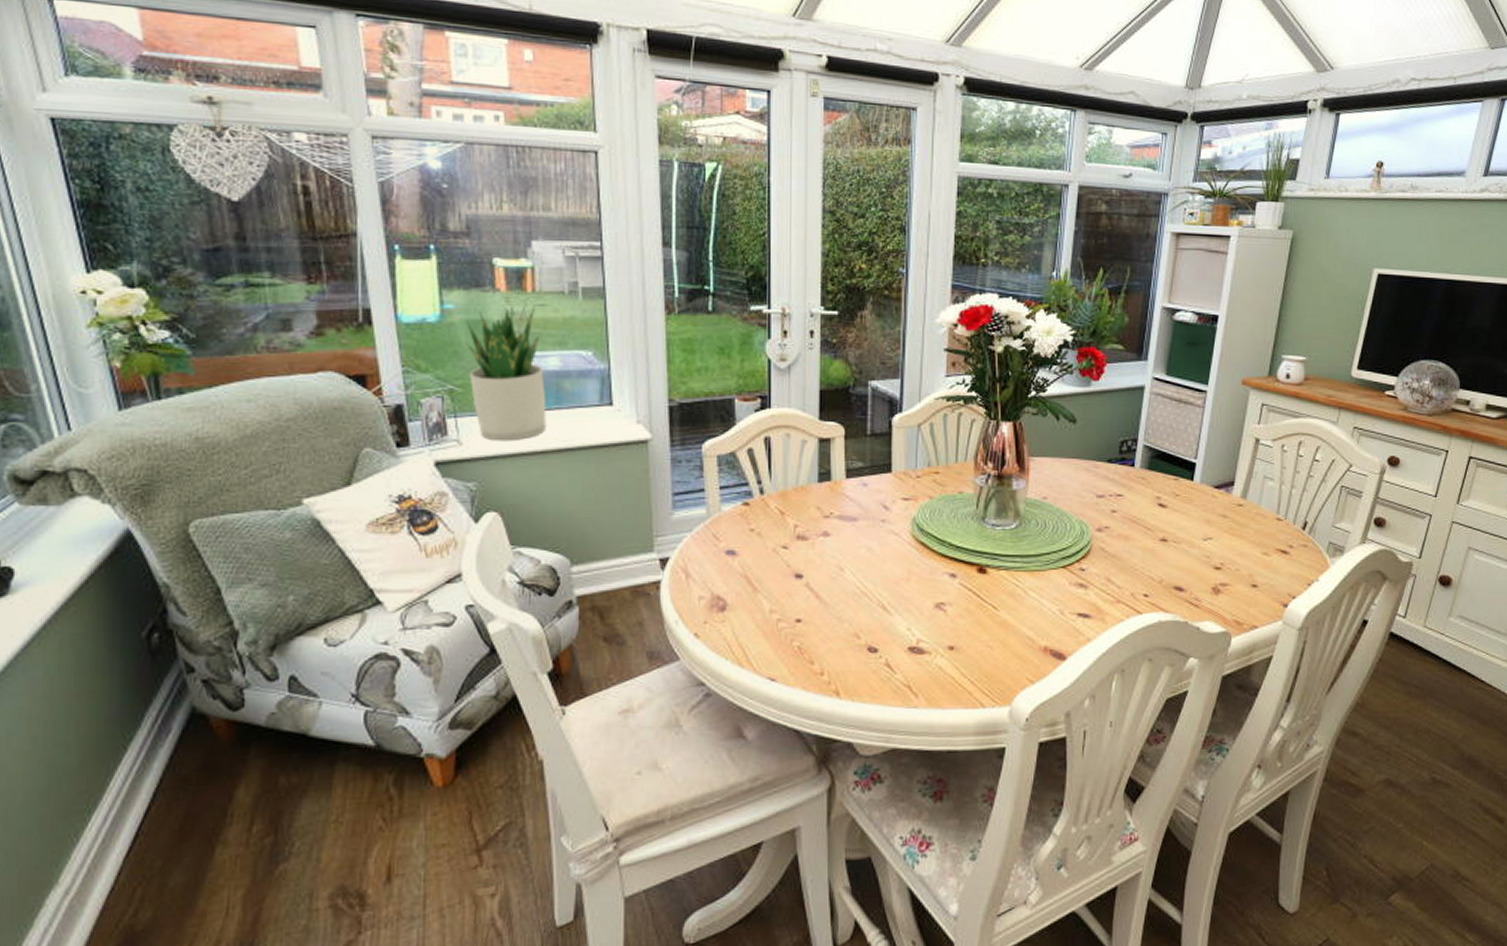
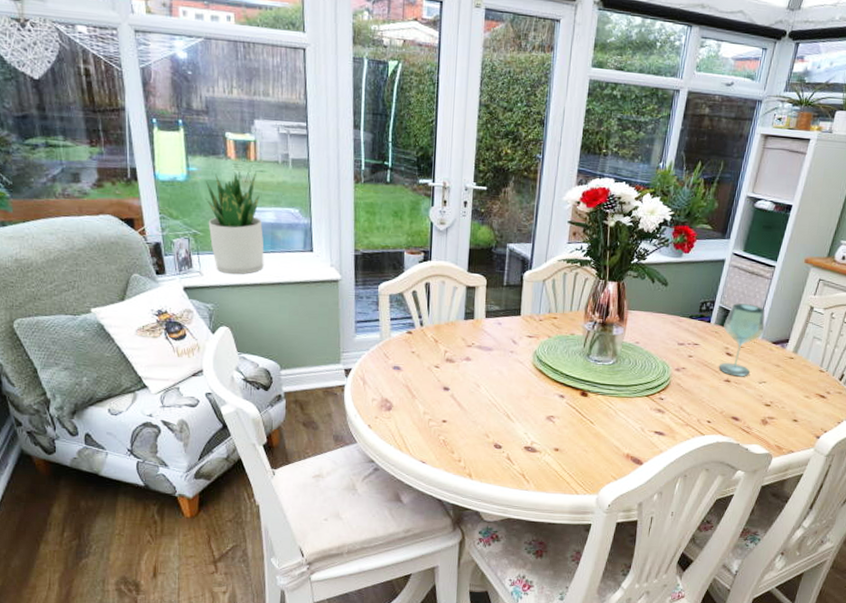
wine glass: none [1150,440,1204,534] -> present [718,303,765,377]

